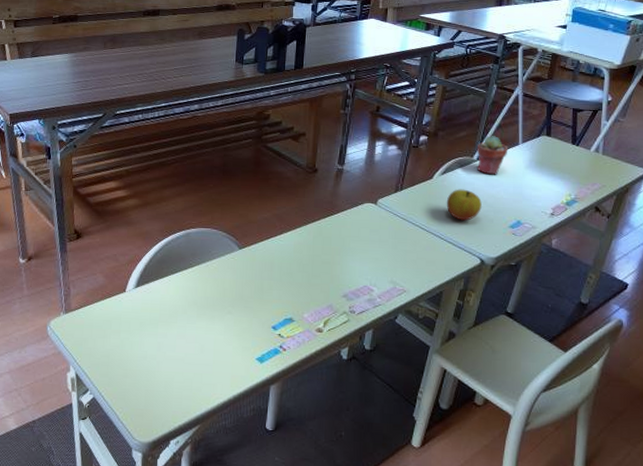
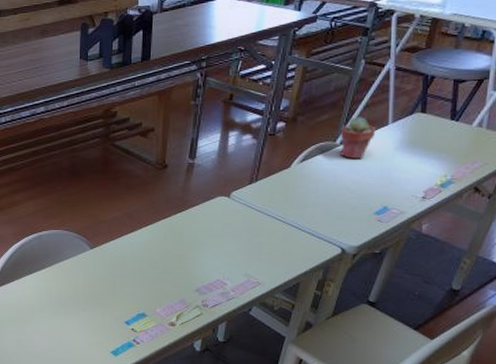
apple: present [446,189,482,221] -> none [305,176,344,209]

